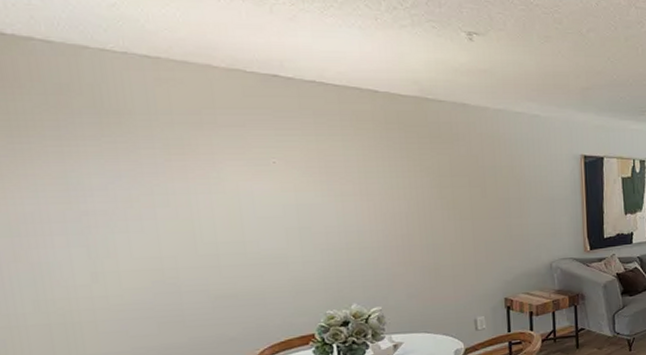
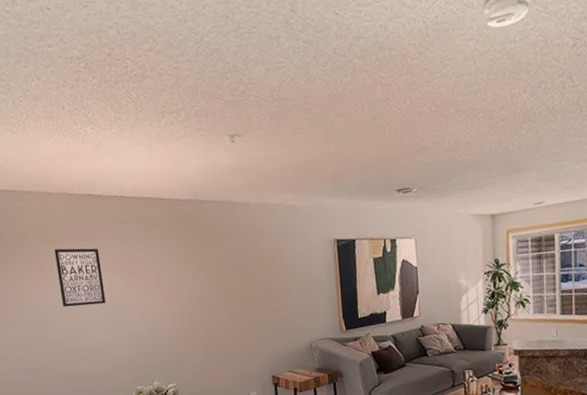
wall art: none [216,137,289,210] -> present [54,248,106,307]

